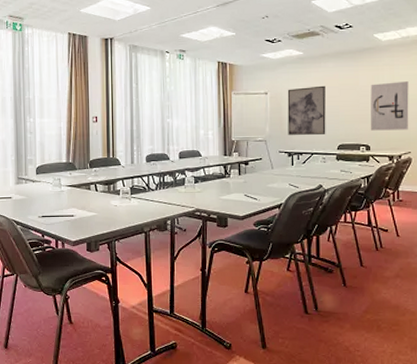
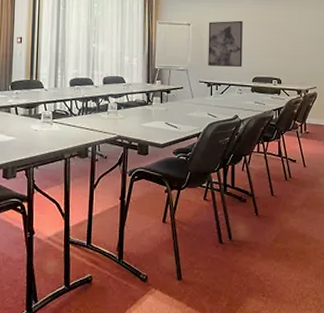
wall art: present [370,81,409,131] -> none [281,21,315,66]

